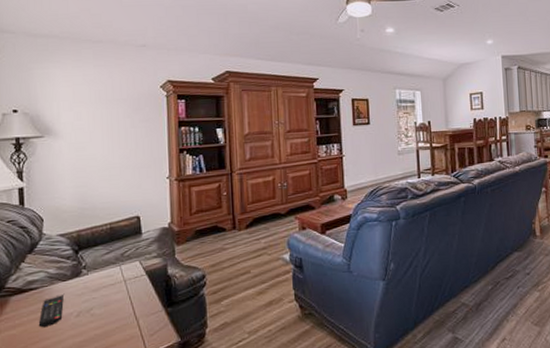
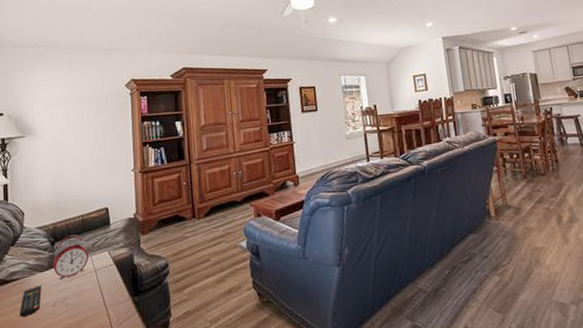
alarm clock: none [76,243,118,290] -> present [52,234,89,280]

